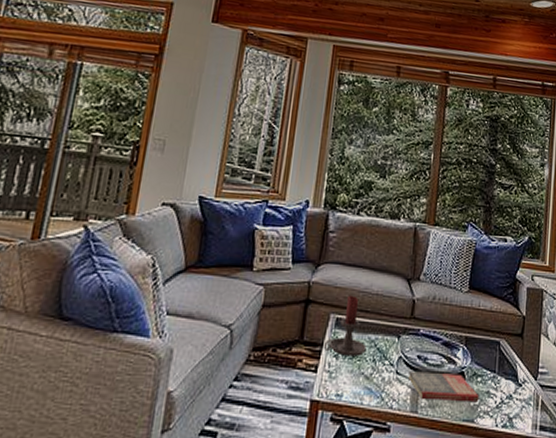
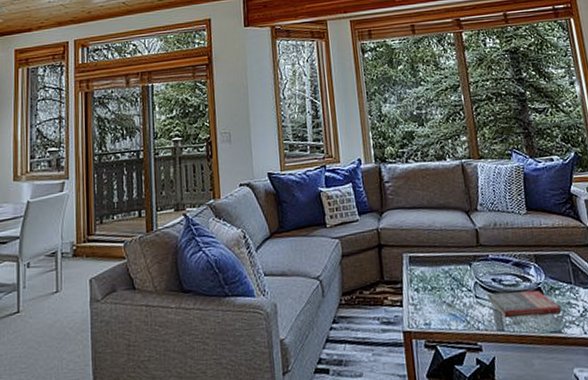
candle holder: present [323,295,367,357] -> none [403,234,443,289]

